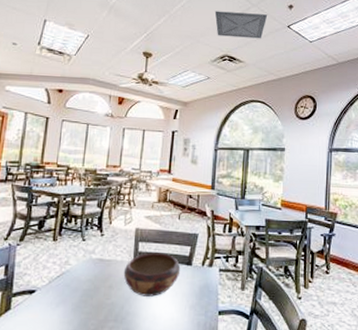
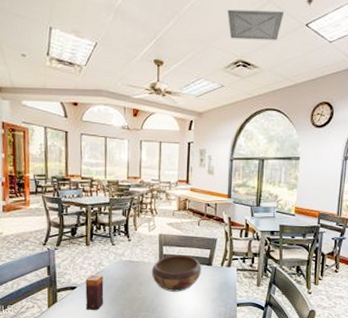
candle: none [44,276,69,320] -> present [85,275,104,310]

